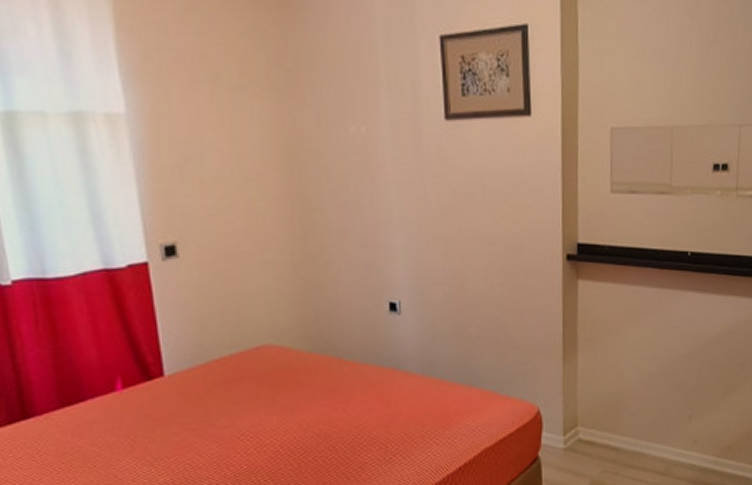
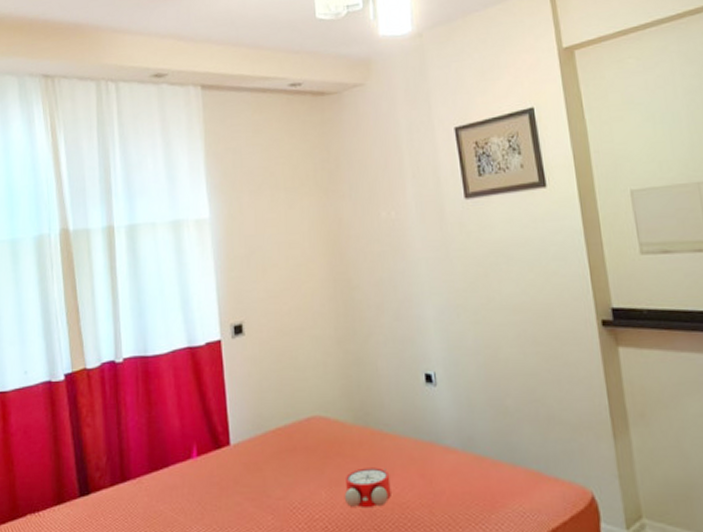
alarm clock: none [297,393,348,431] -> present [344,467,391,507]

